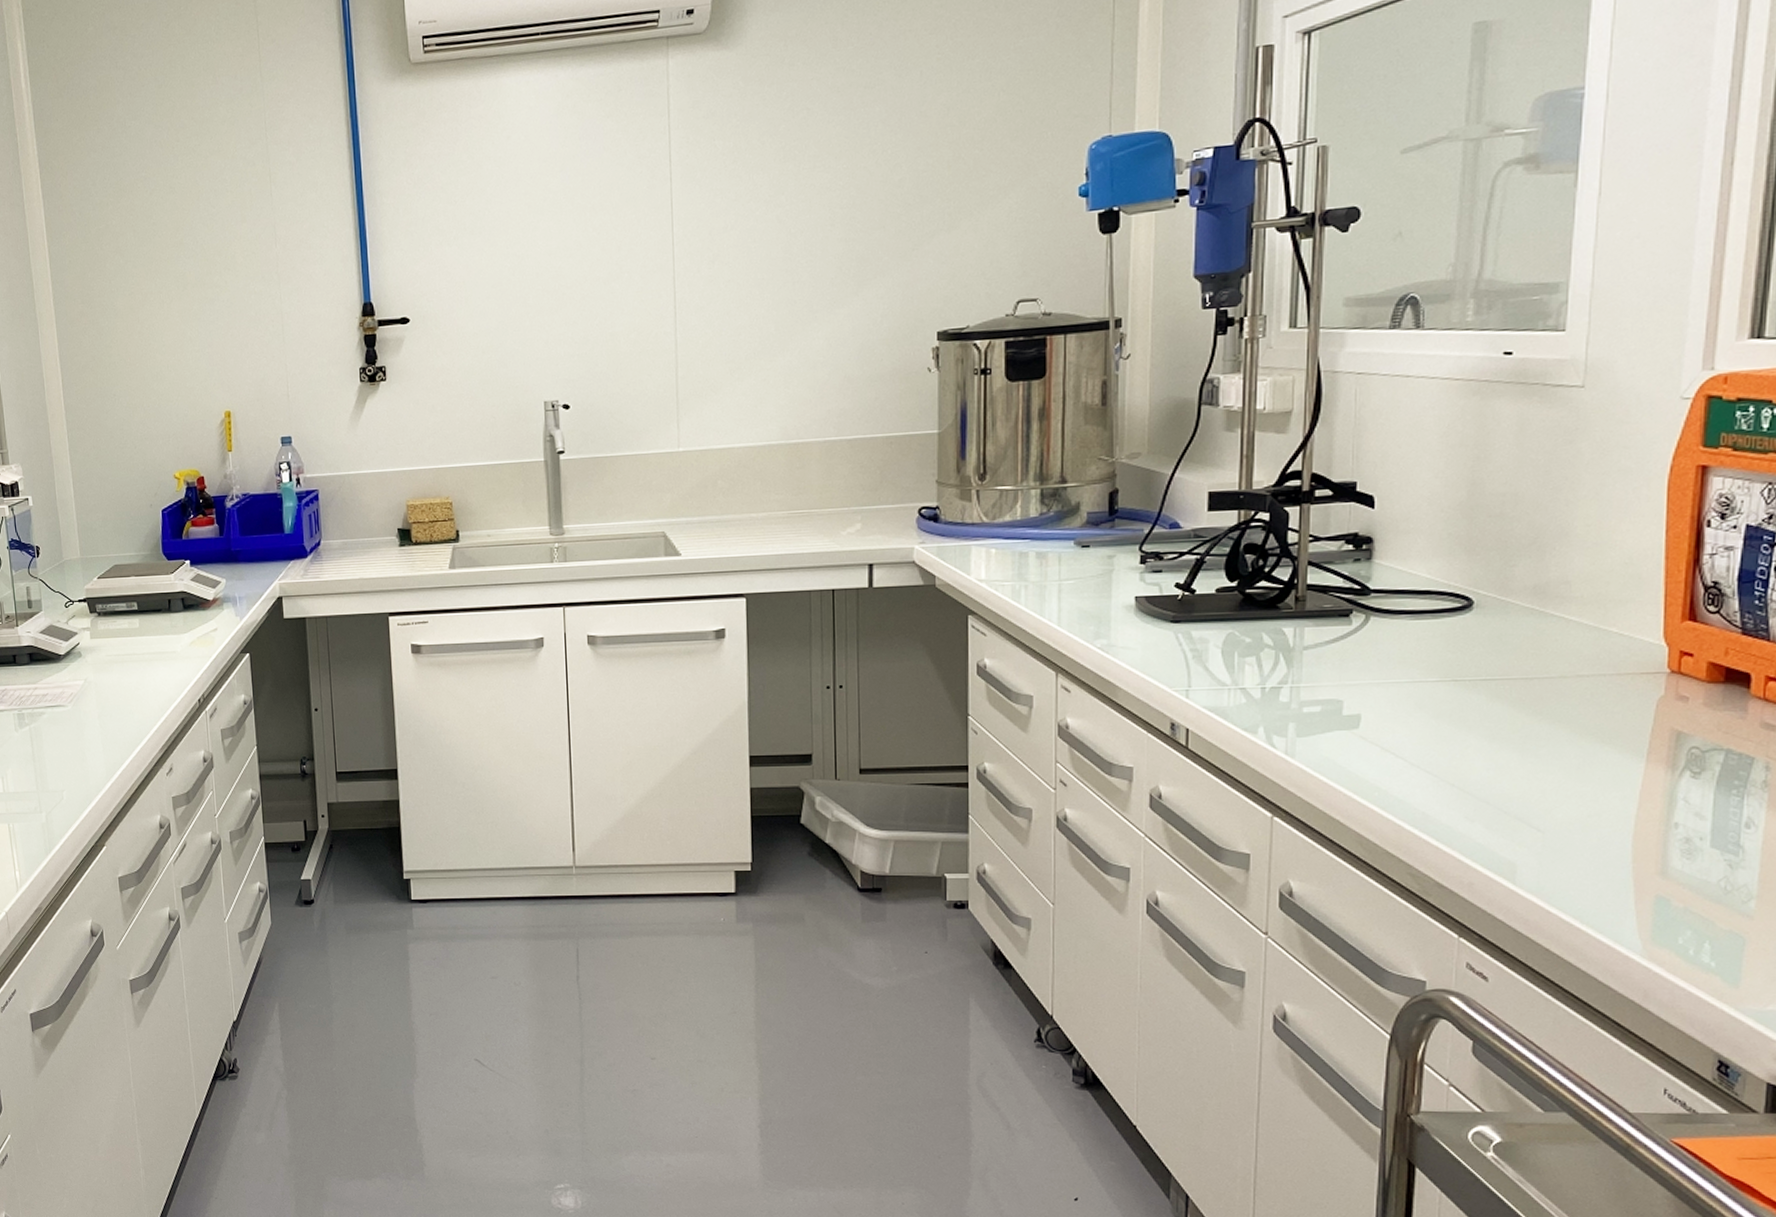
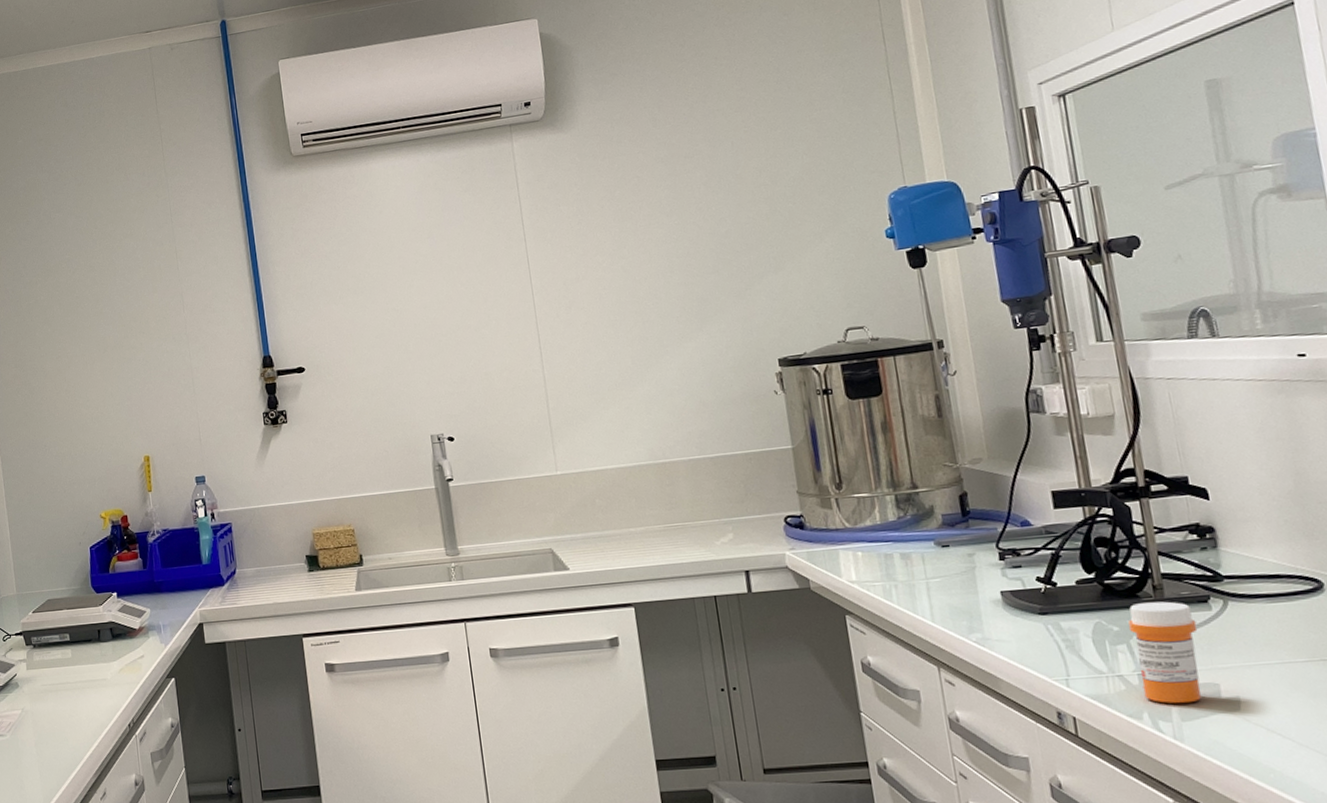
medicine bottle: none [1261,614,1333,720] -> present [1127,601,1202,704]

